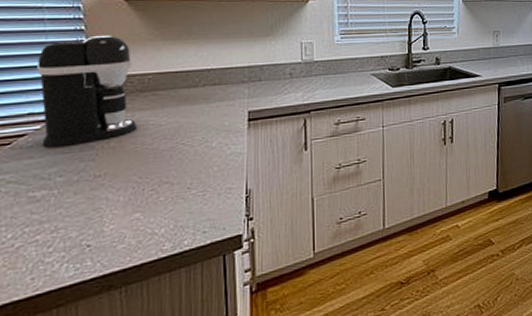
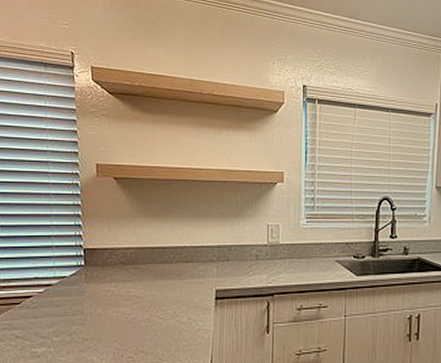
coffee maker: present [37,34,138,148] -> none [42,210,120,310]

